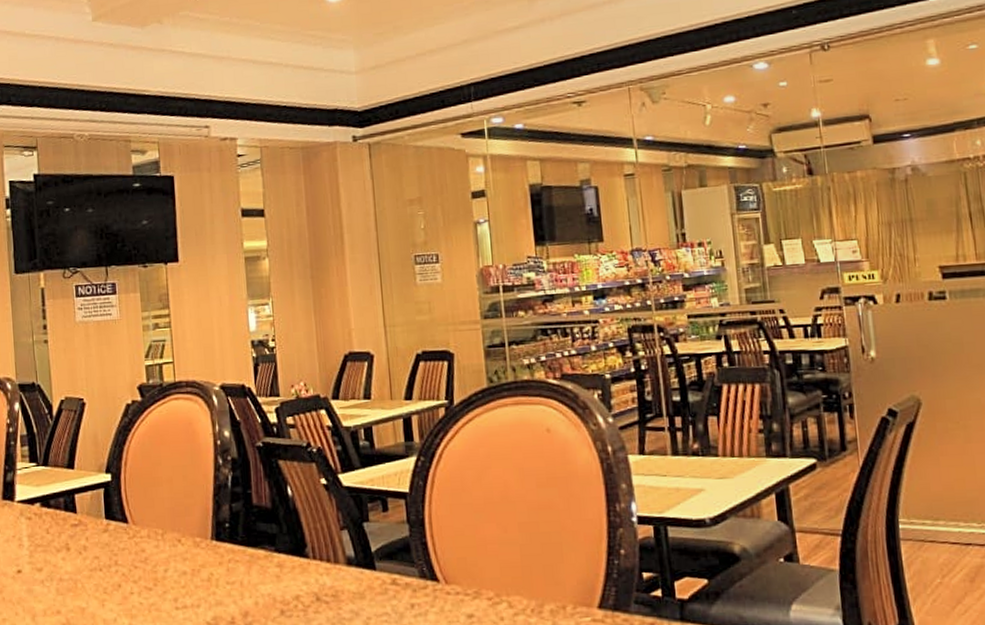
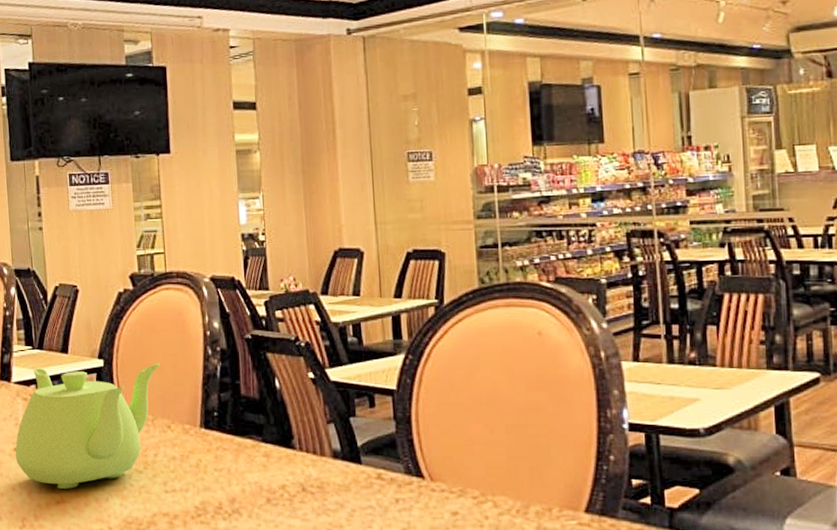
teapot: none [18,475,170,611] -> present [15,363,160,489]

